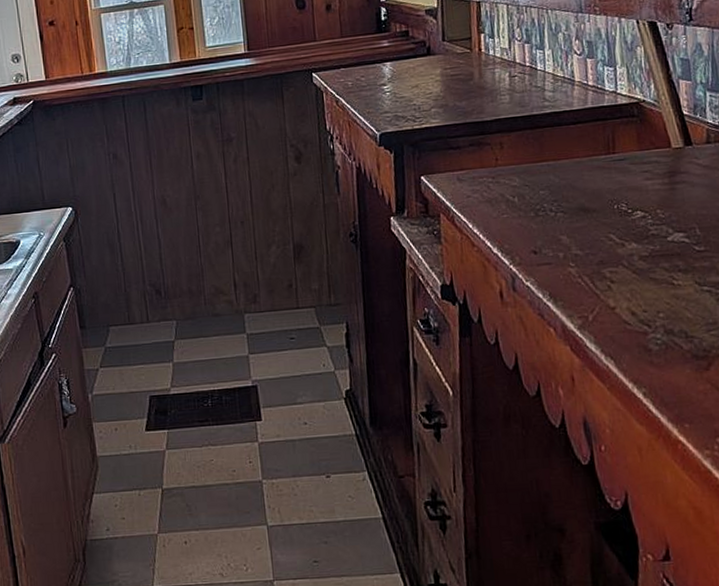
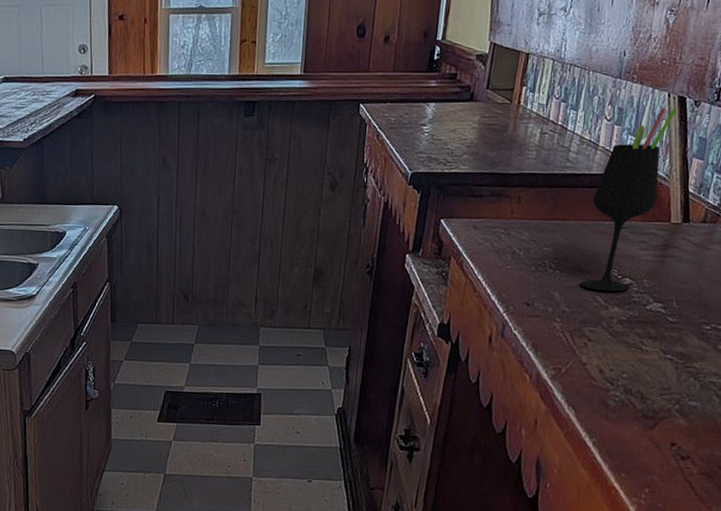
wine glass: none [581,34,651,228] -> present [580,108,677,292]

